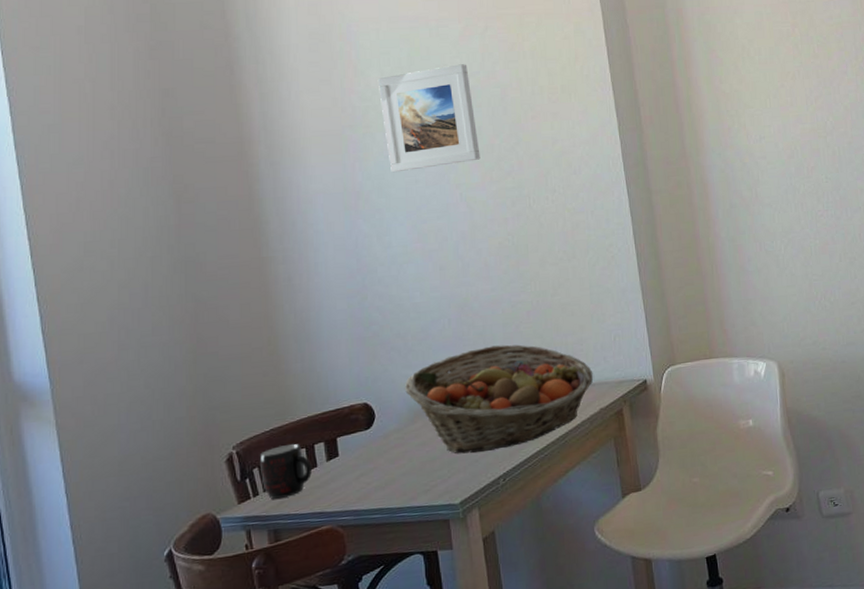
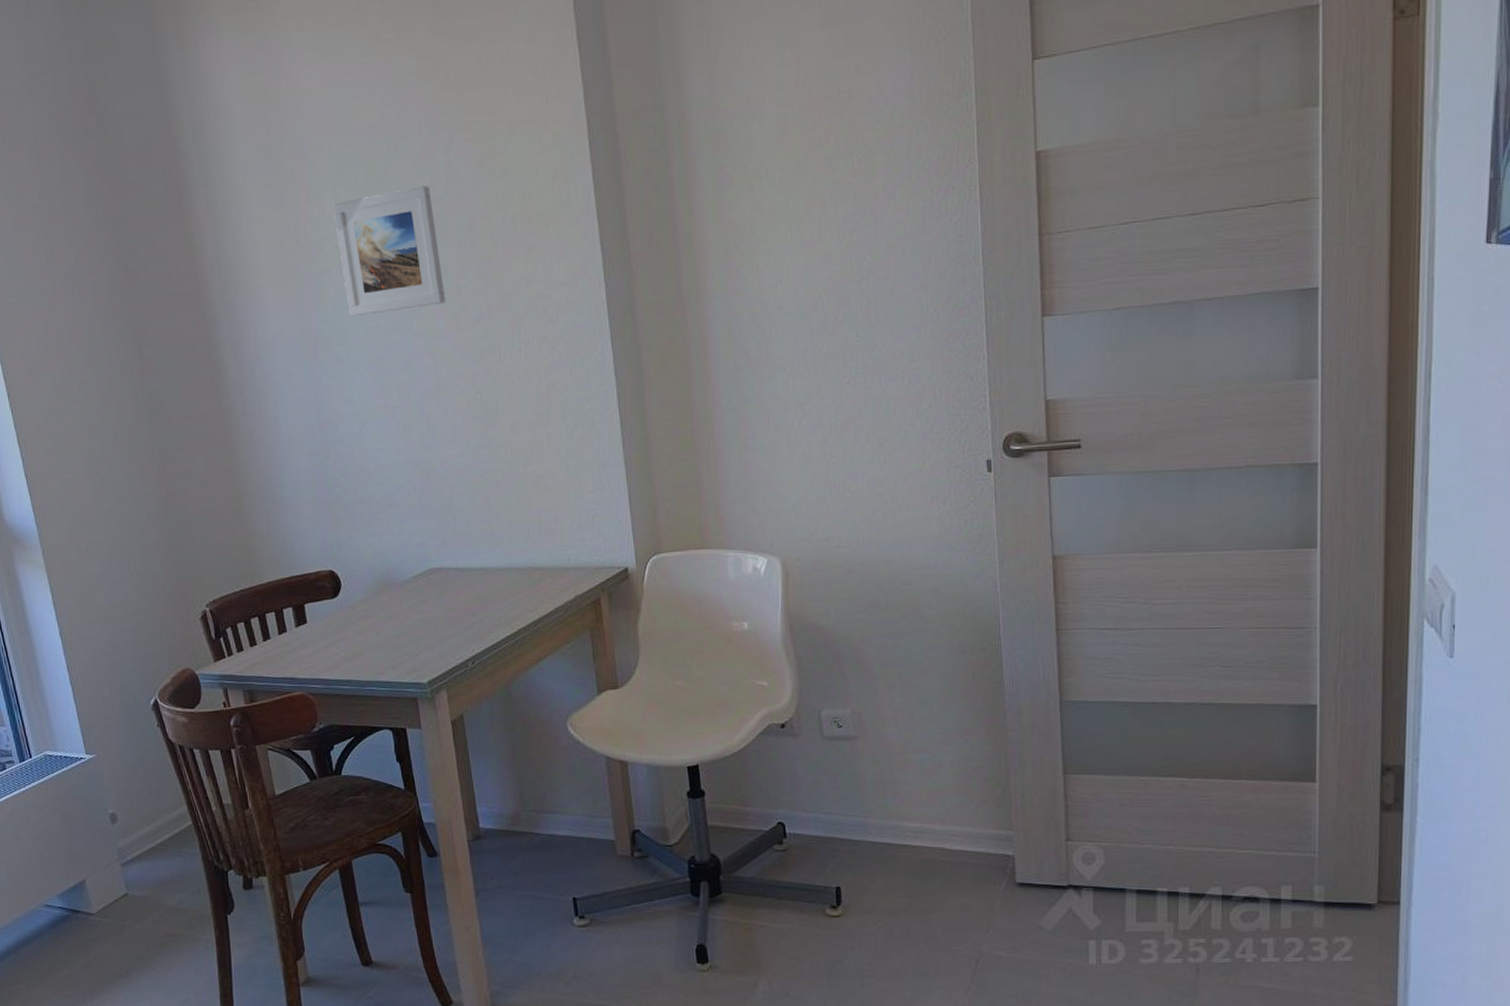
mug: present [259,443,312,499] -> none [231,606,282,660]
fruit basket: present [404,344,594,454] -> none [369,518,569,632]

